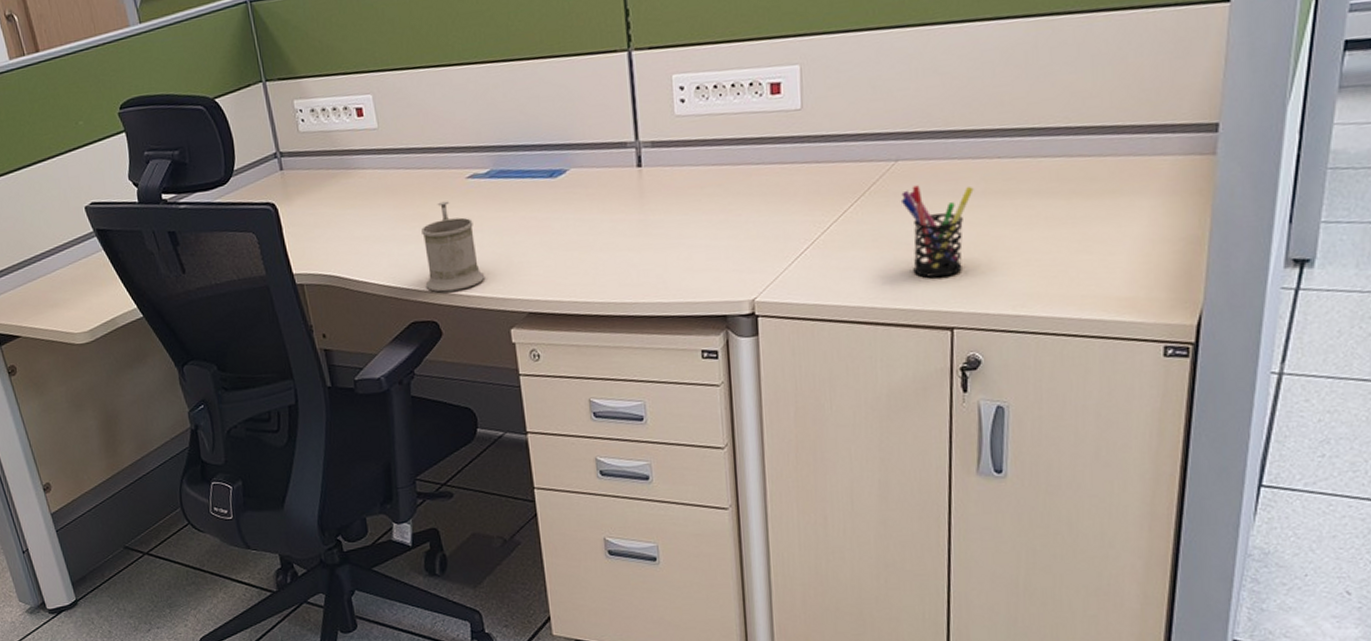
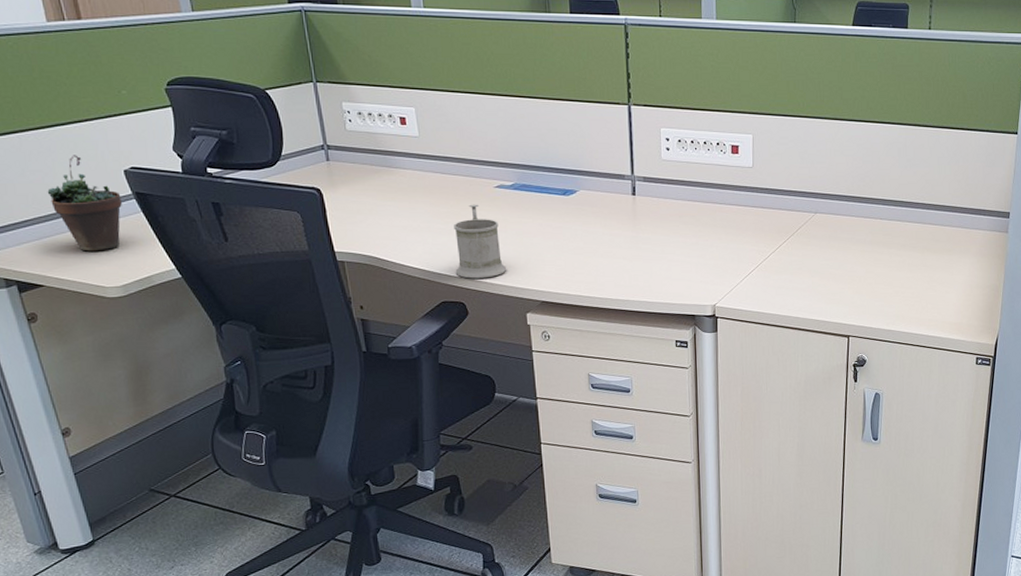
succulent plant: none [18,196,85,298] -> present [47,155,122,252]
pen holder: present [900,185,974,278] -> none [817,232,865,300]

